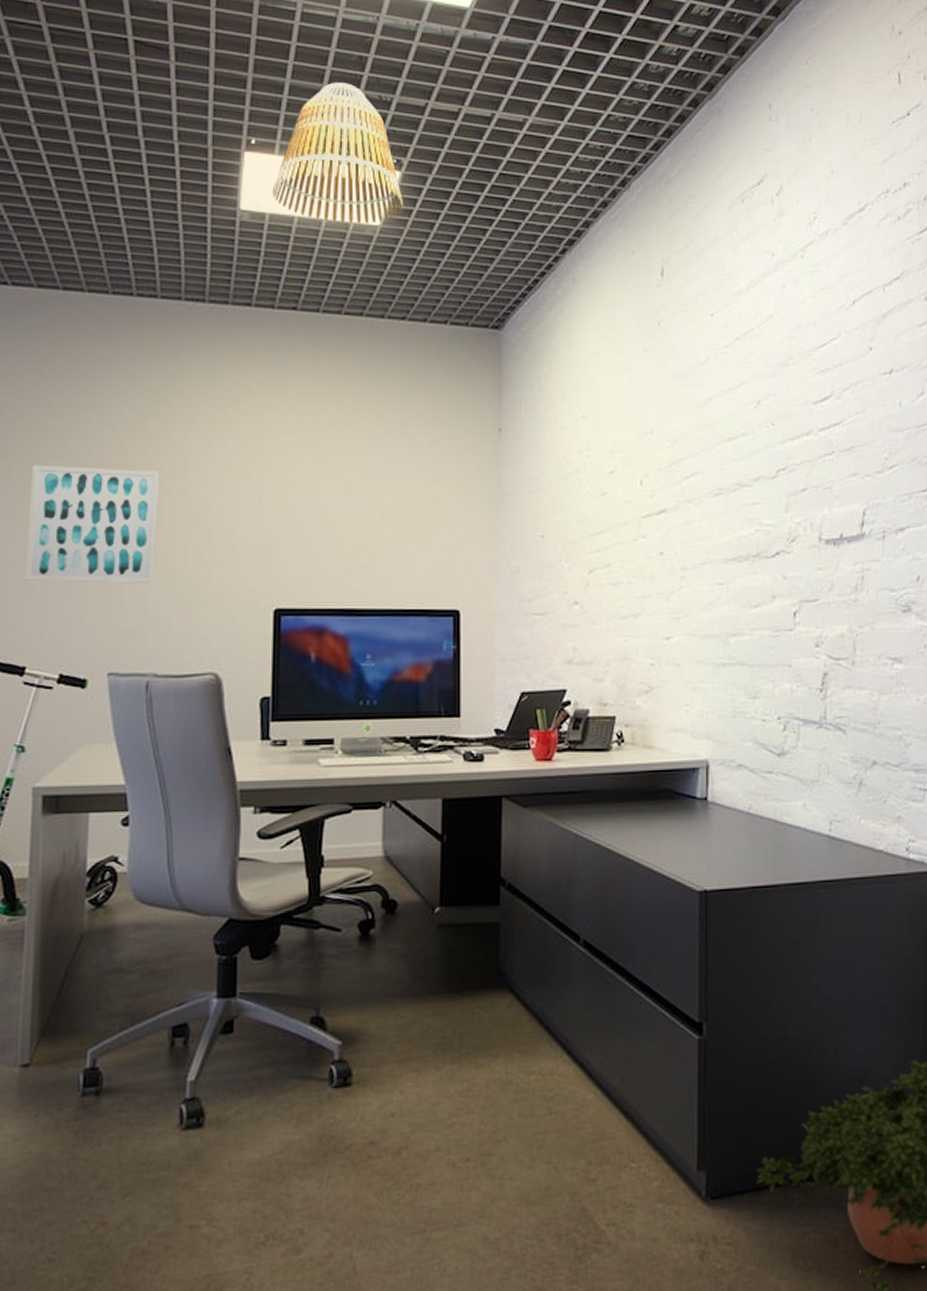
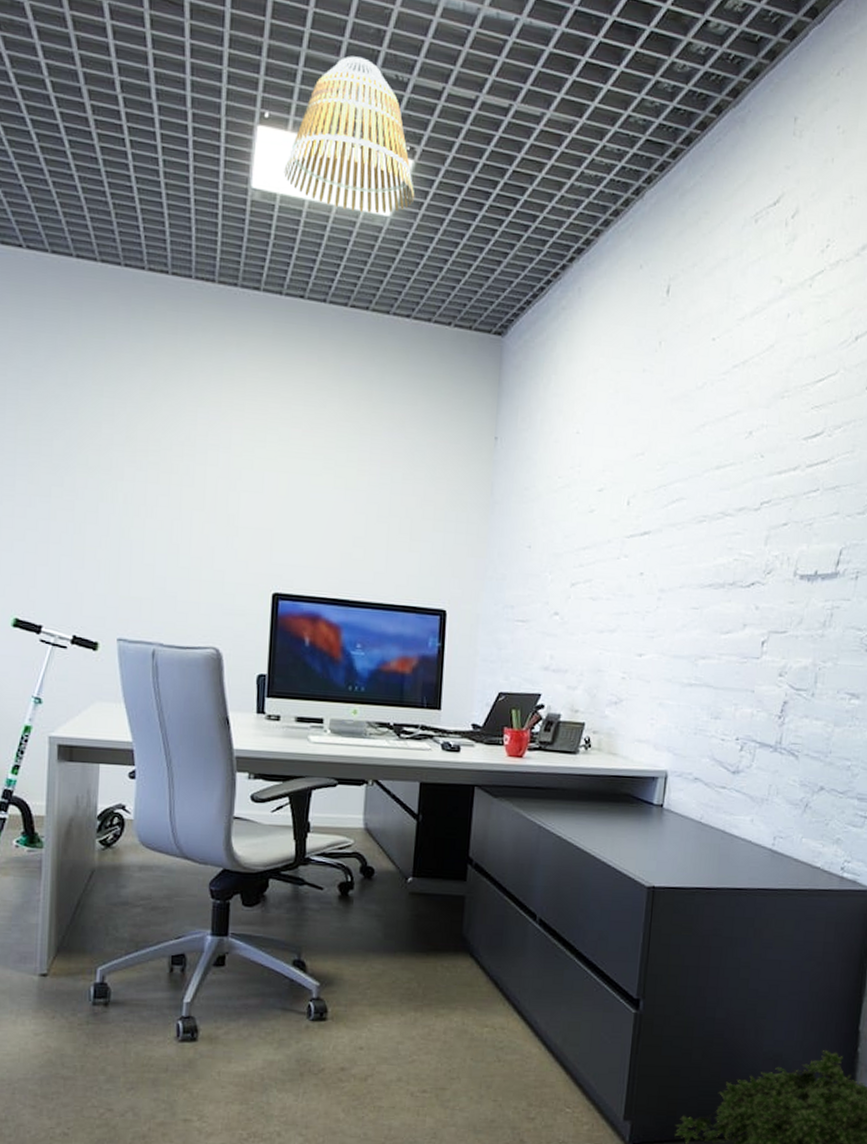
wall art: present [24,464,160,584] -> none [40,432,168,559]

